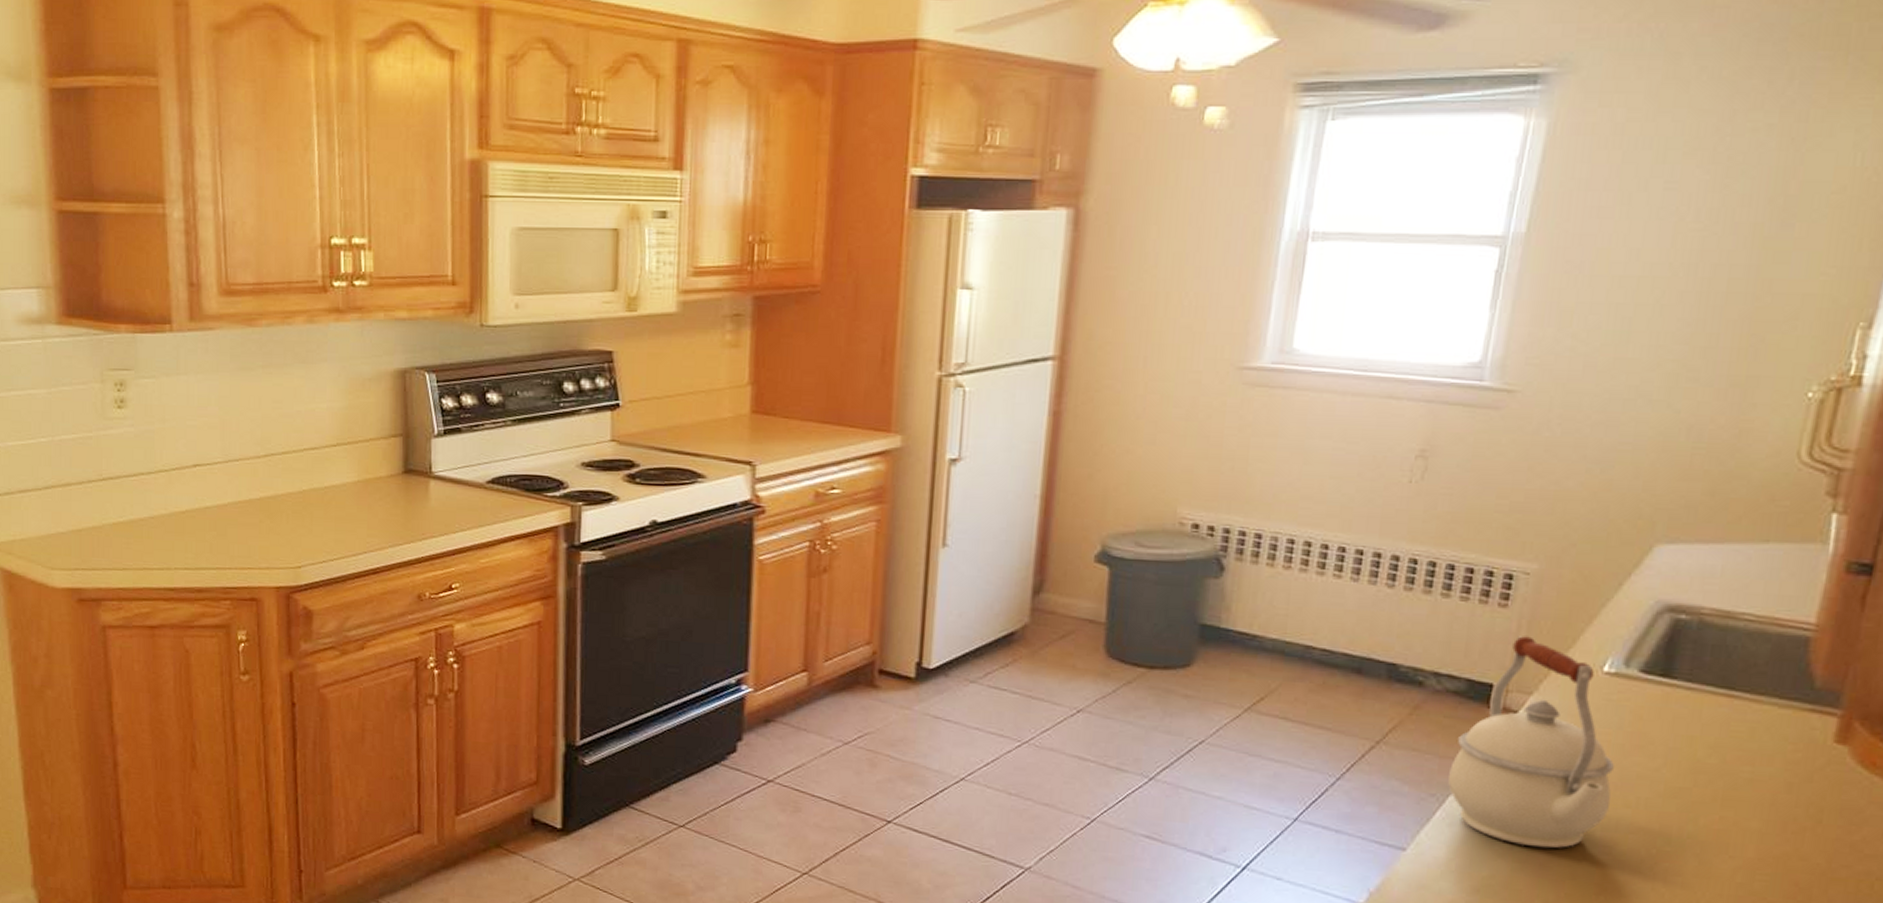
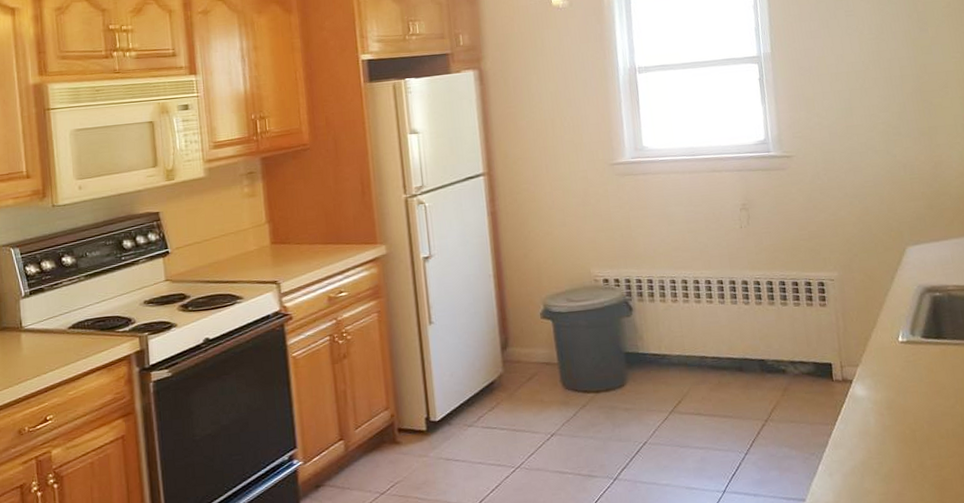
kettle: present [1448,636,1614,849] -> none [819,324,931,481]

